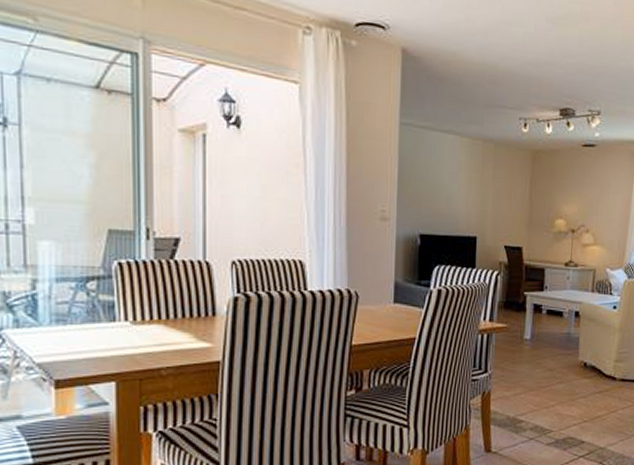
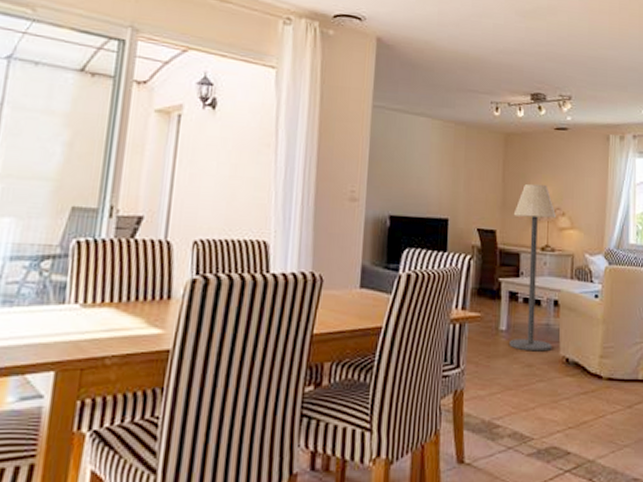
floor lamp: none [533,201,581,357] -> present [510,183,557,352]

